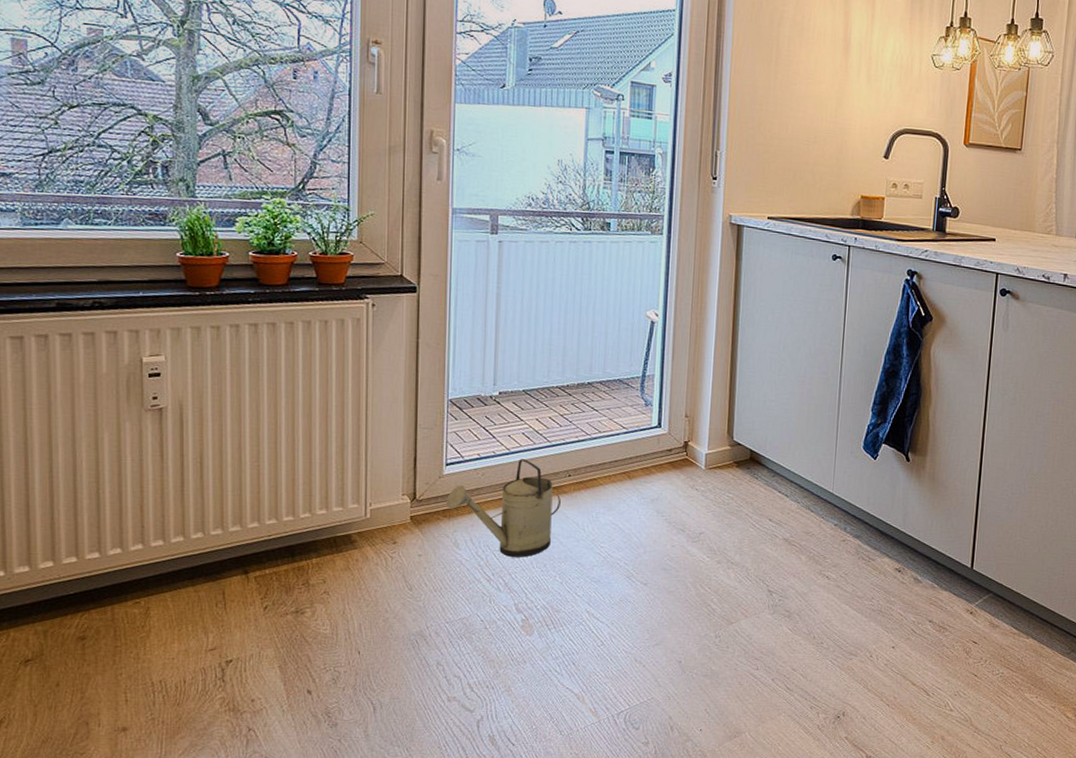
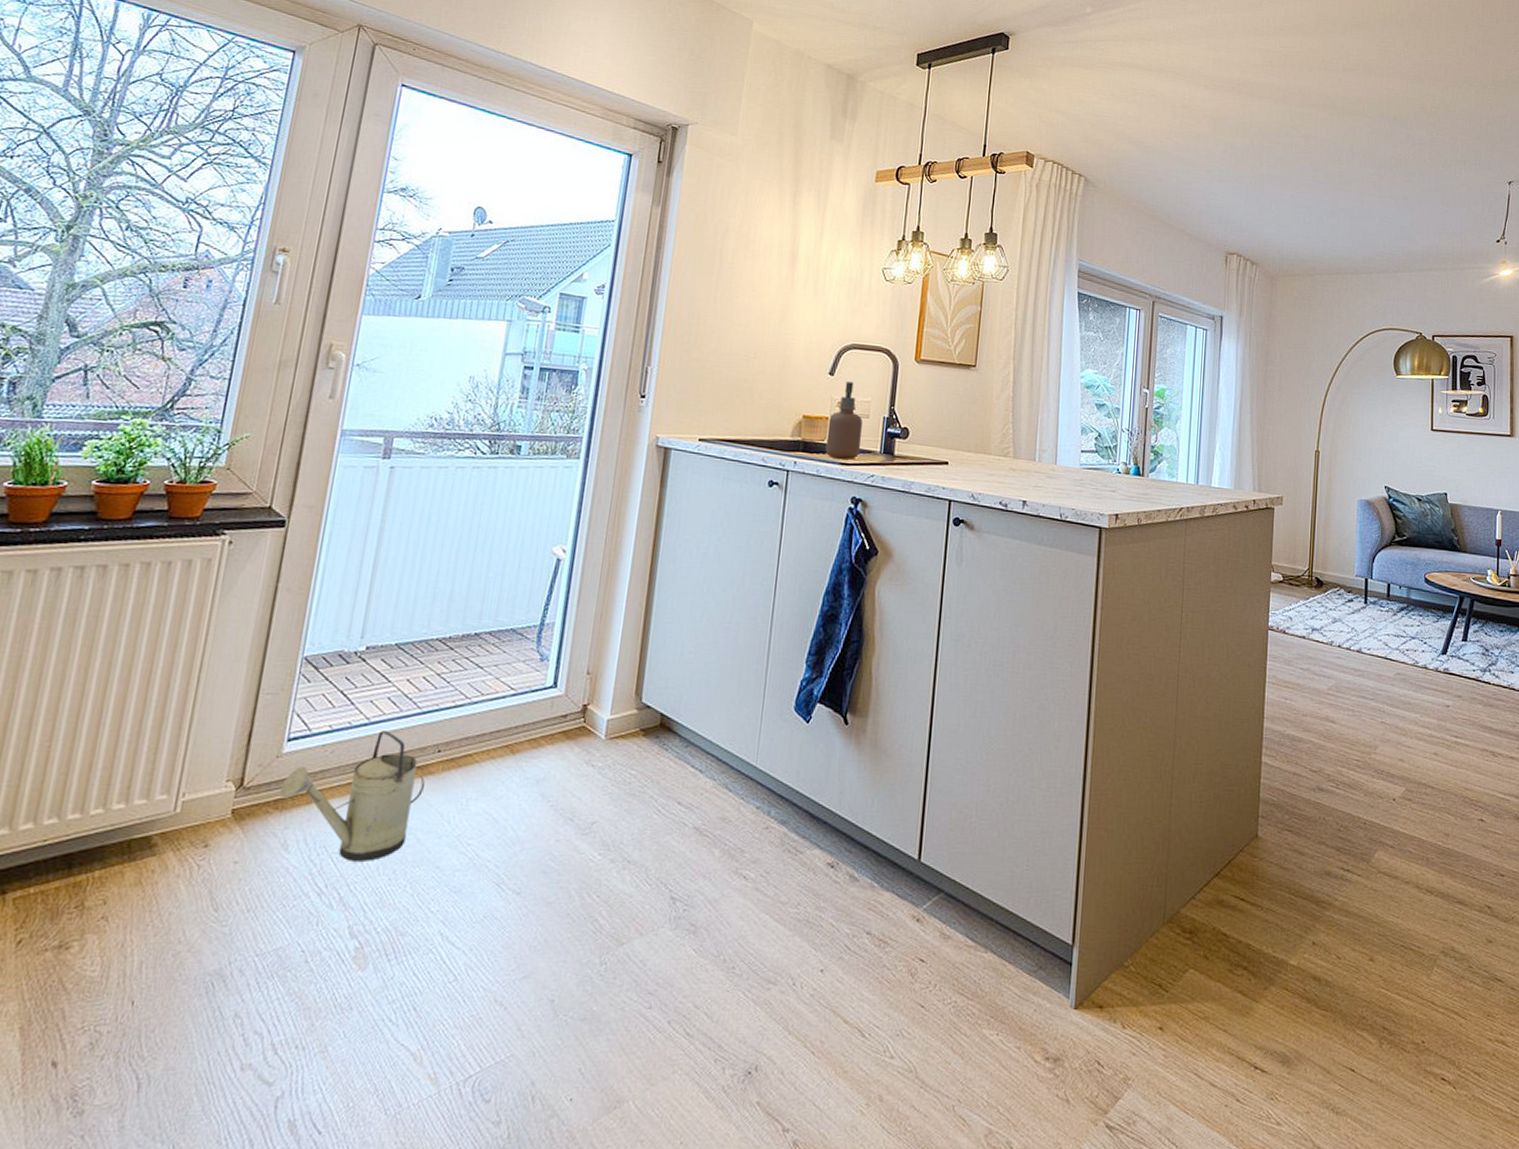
soap dispenser: none [882,164,916,236] -> present [825,381,863,460]

